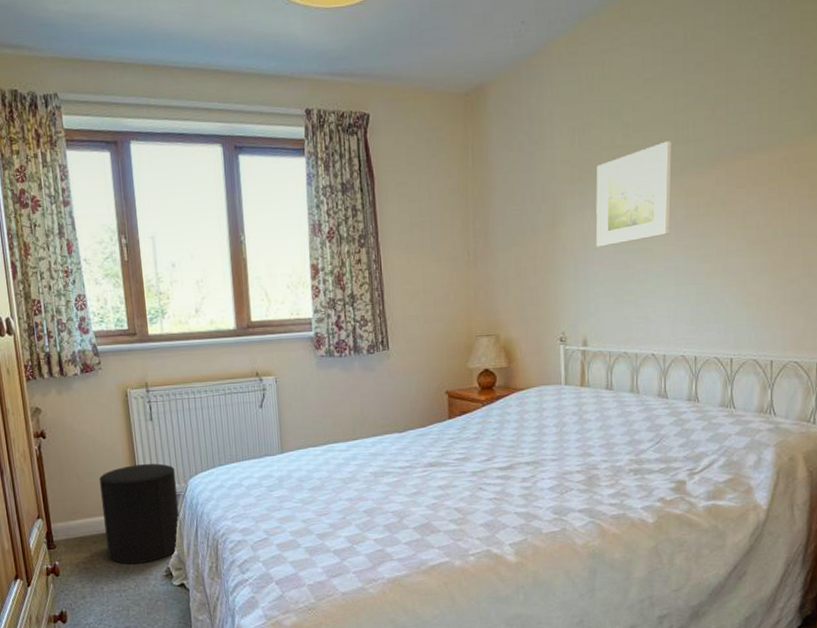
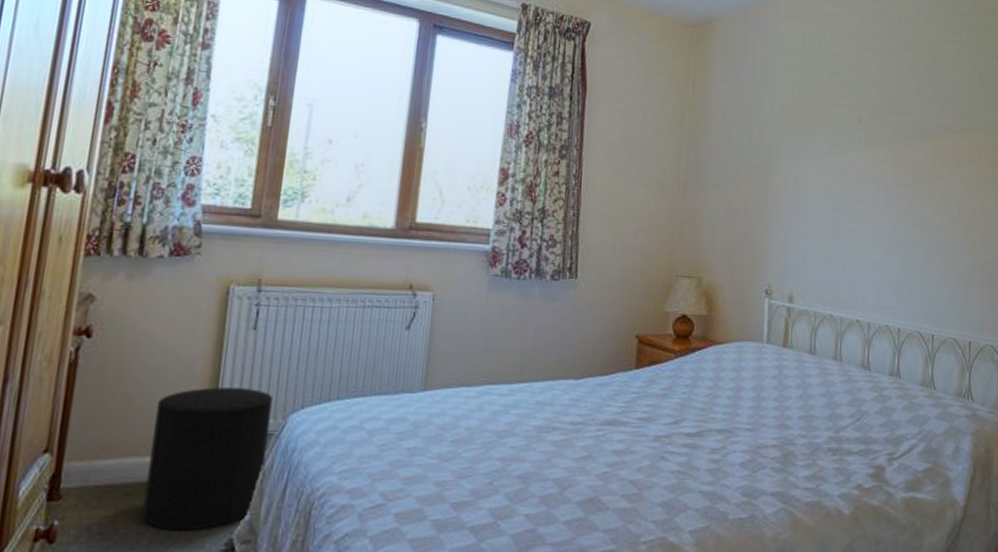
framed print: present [595,141,672,247] -> none [808,108,884,201]

